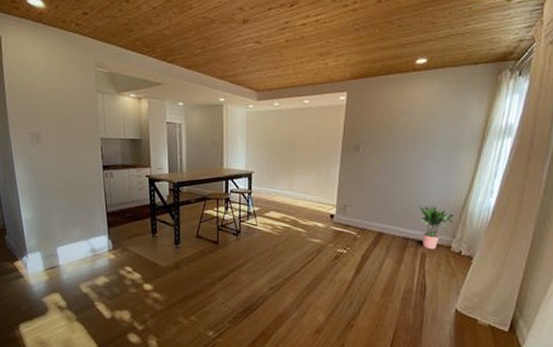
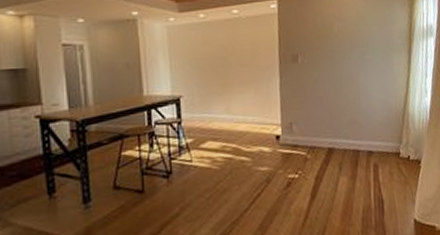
potted plant: present [418,206,454,250] -> none [364,112,398,159]

